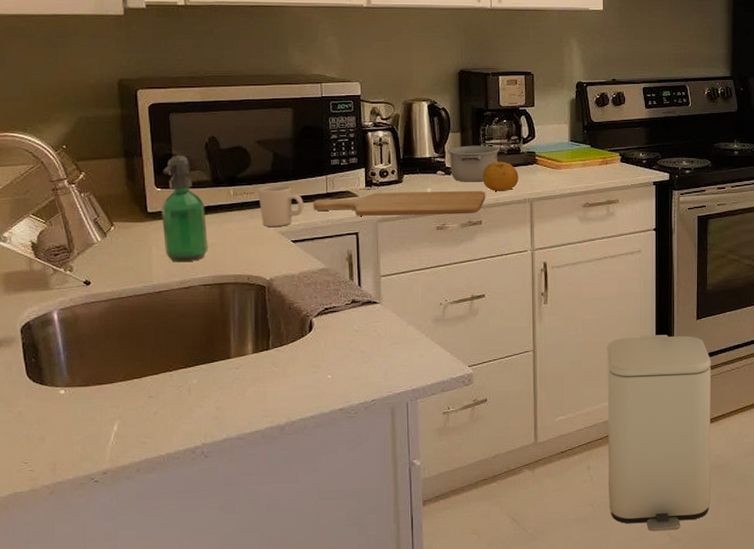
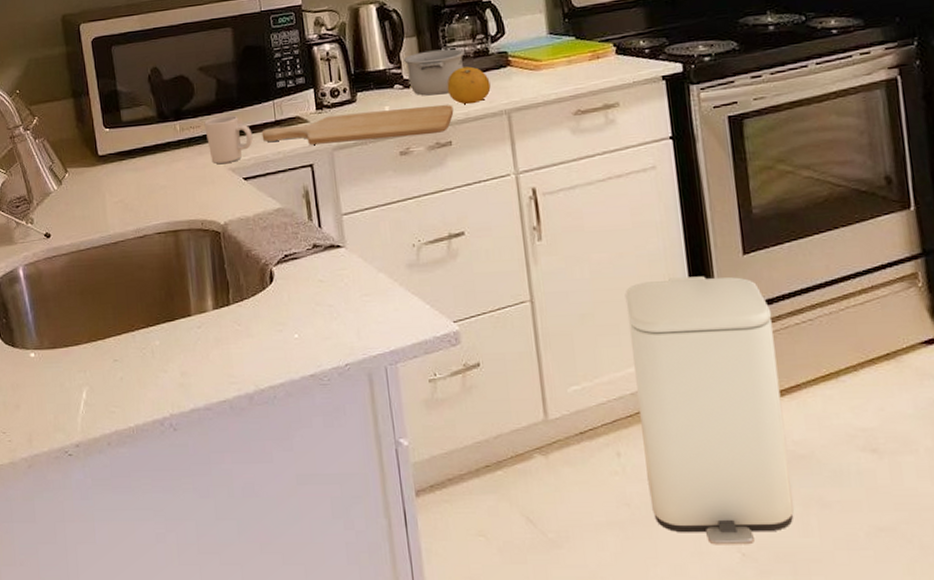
soap dispenser: present [162,155,208,263] -> none [109,90,160,209]

